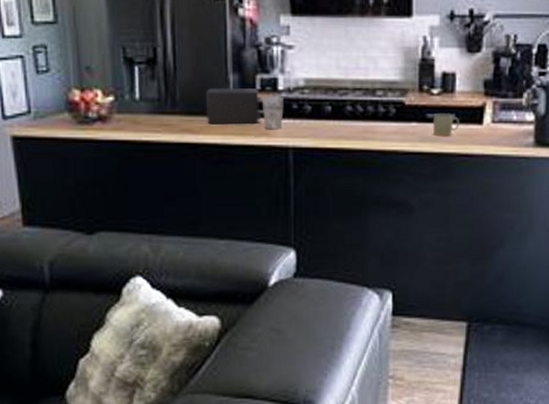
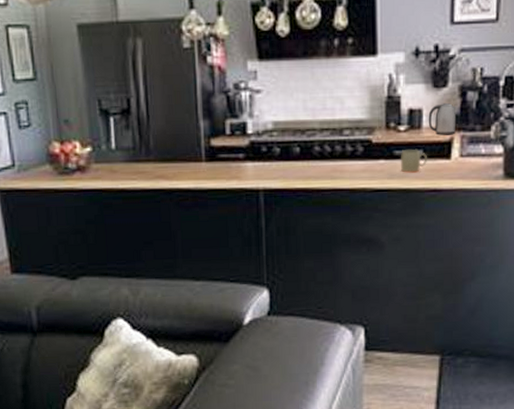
toaster: present [206,87,262,125] -> none [178,133,232,170]
cup: present [260,96,285,130] -> none [230,140,254,173]
kettle: none [461,67,490,101] -> present [428,102,457,136]

